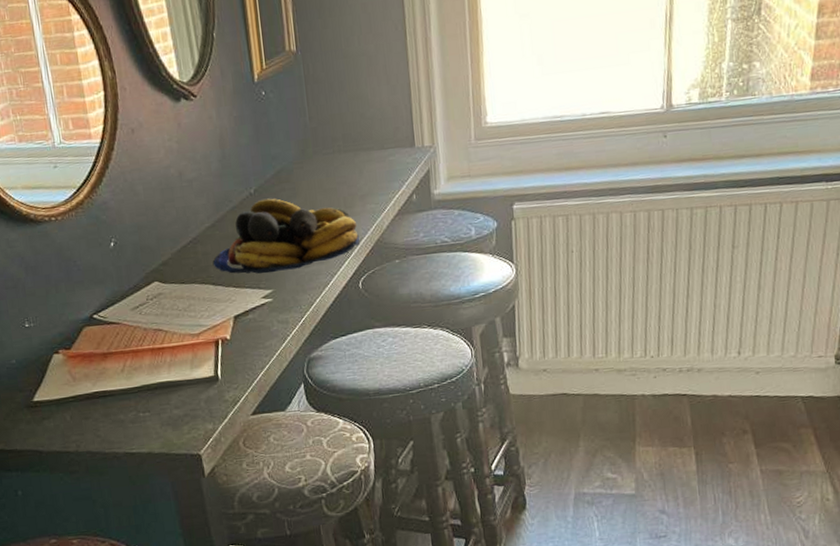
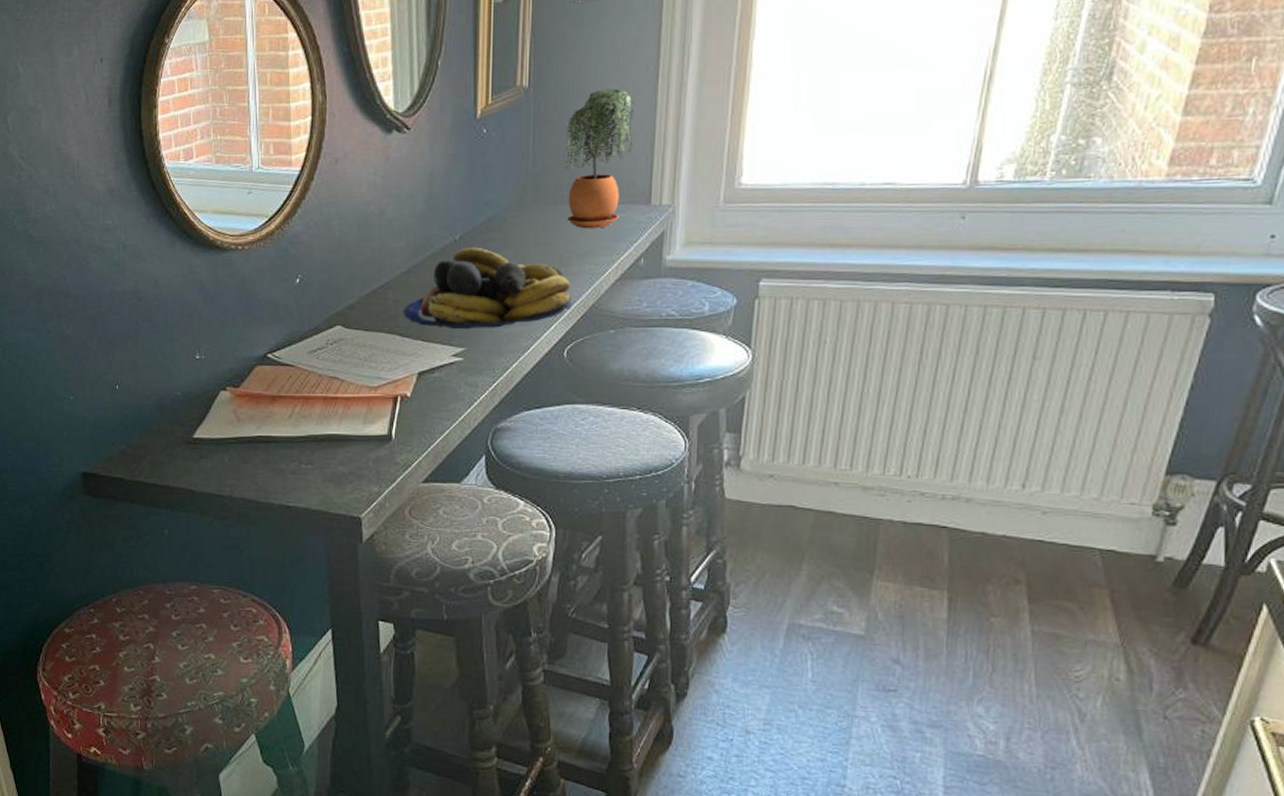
potted plant: none [335,47,393,174] -> present [563,88,633,229]

